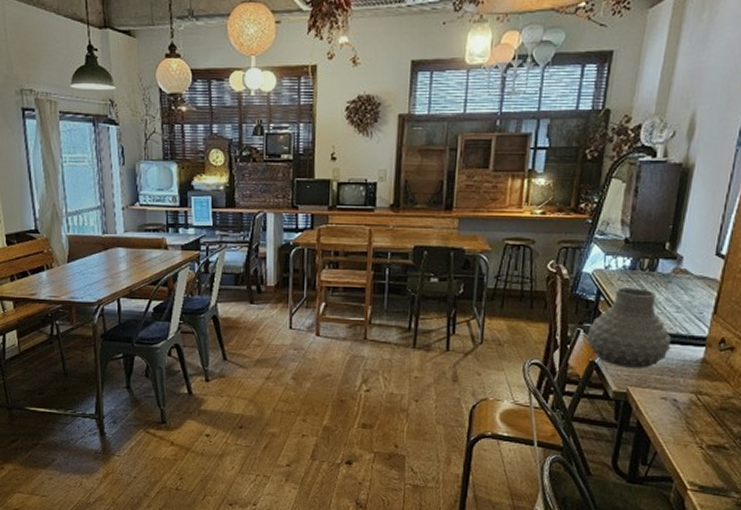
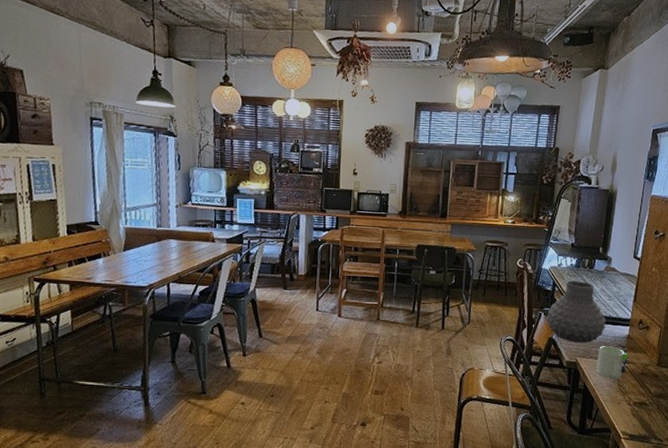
mug: none [654,369,702,415] -> present [595,343,628,379]

